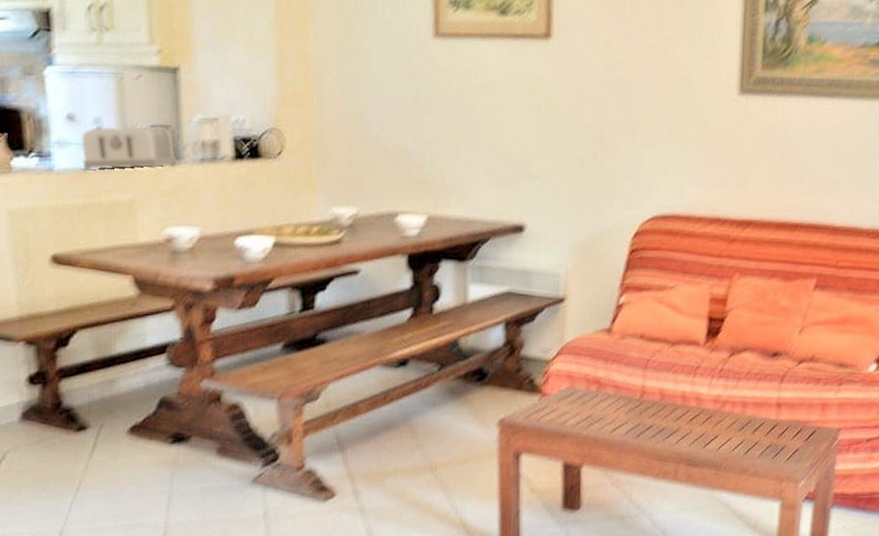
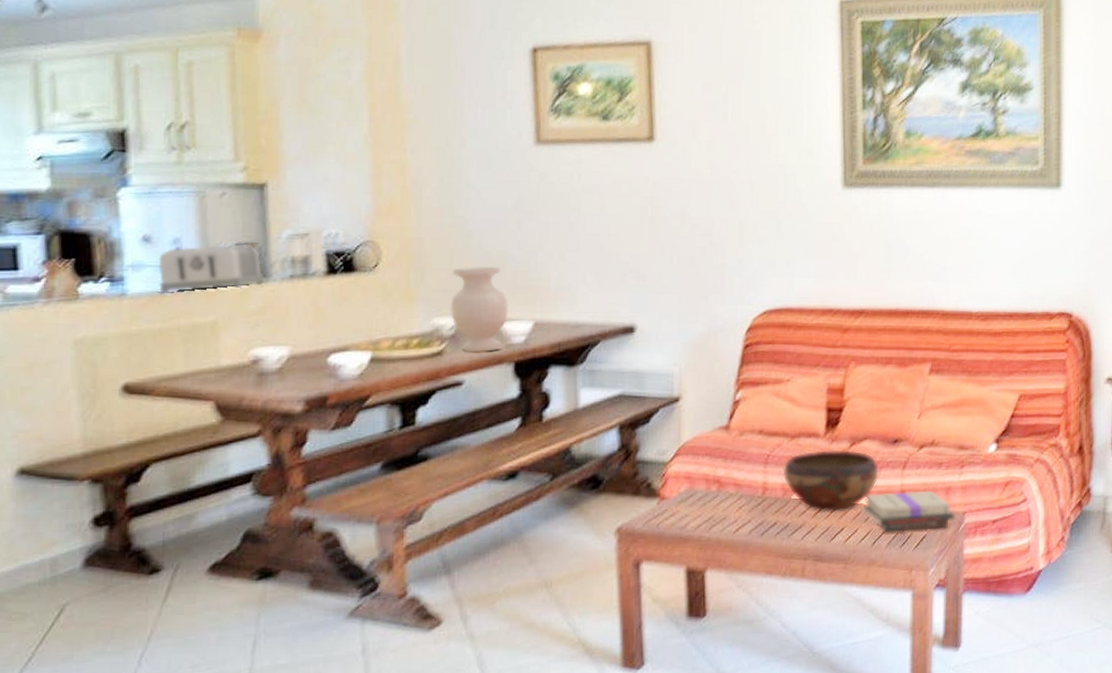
vase: none [348,158,404,243] -> present [449,266,508,353]
decorative bowl: none [661,358,758,419] -> present [782,449,880,511]
books: none [737,403,829,444] -> present [862,490,955,532]

